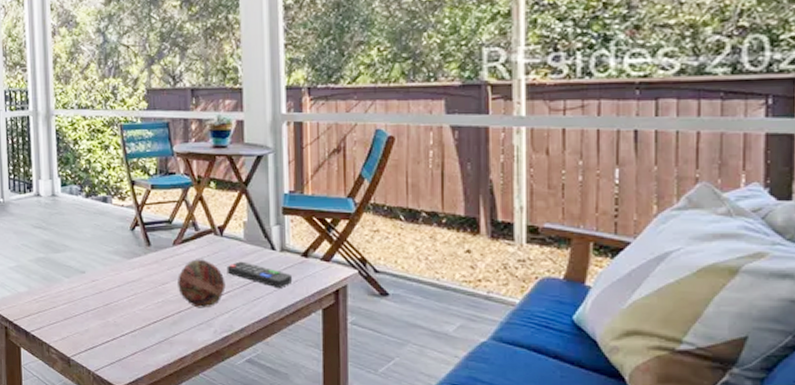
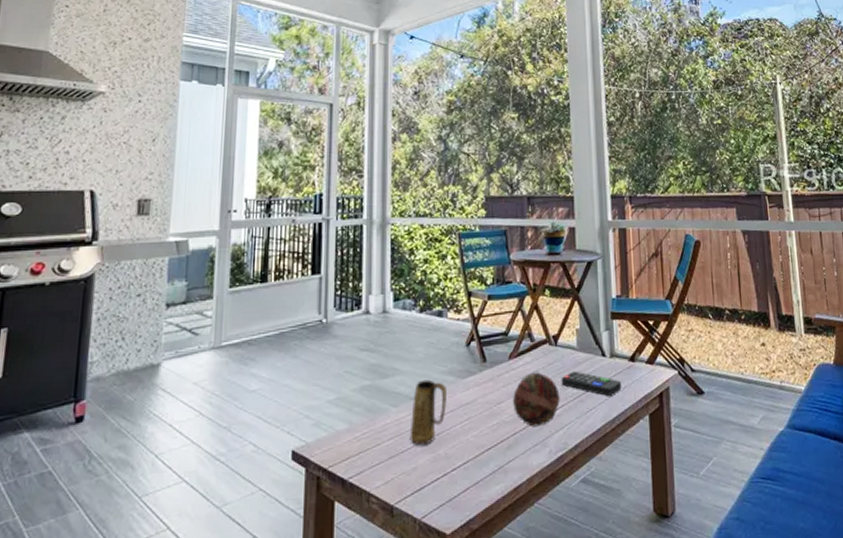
mug: none [81,257,114,312] -> present [409,379,447,446]

